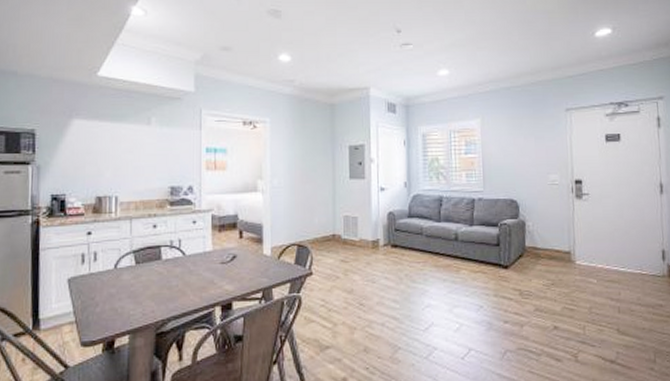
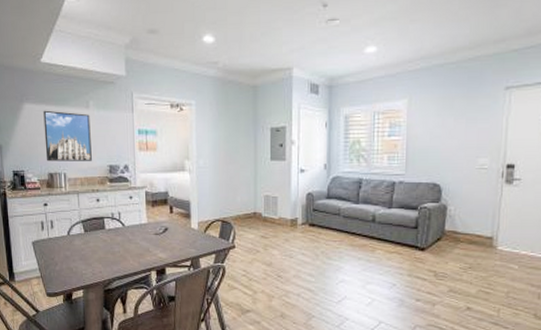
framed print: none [94,126,151,183] -> present [43,110,92,162]

